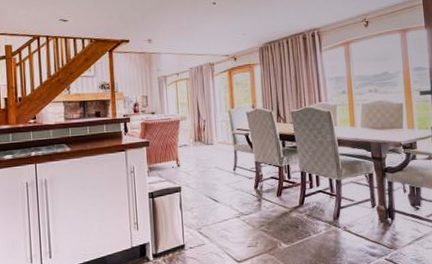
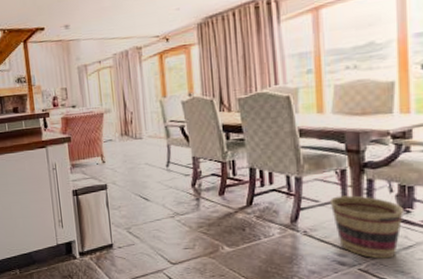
basket: none [362,195,415,249] -> present [329,195,405,259]

